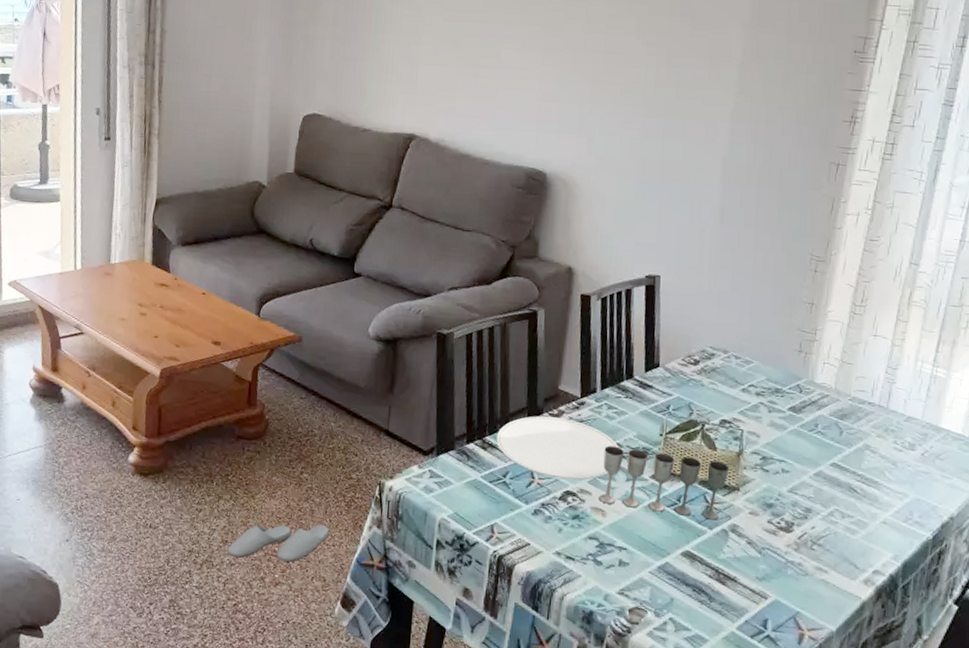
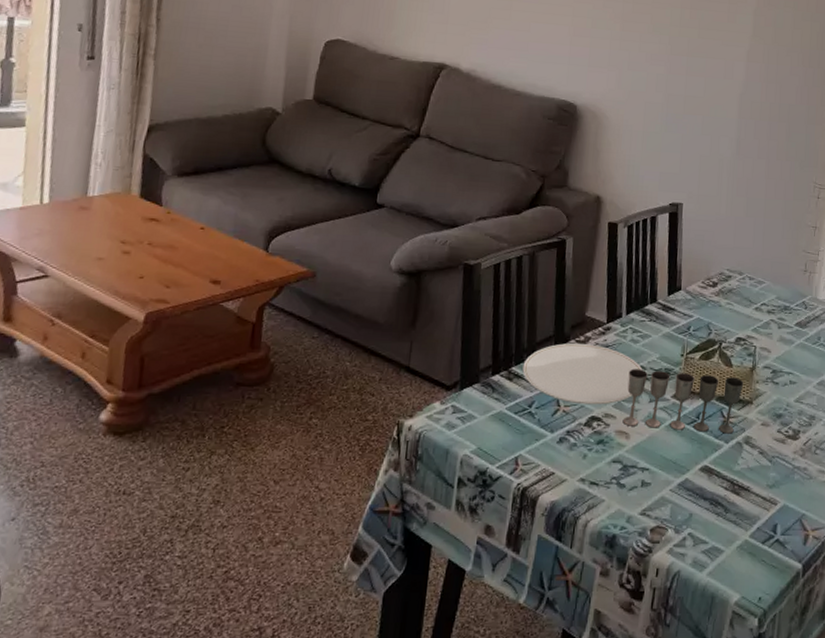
slippers: present [227,524,329,562] -> none [219,472,340,518]

